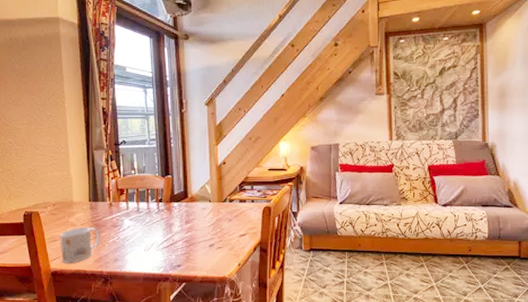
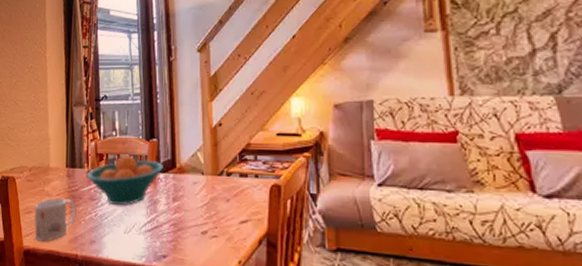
fruit bowl: none [108,189,177,230] -> present [86,154,163,206]

